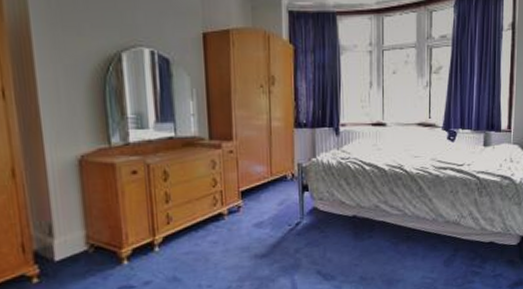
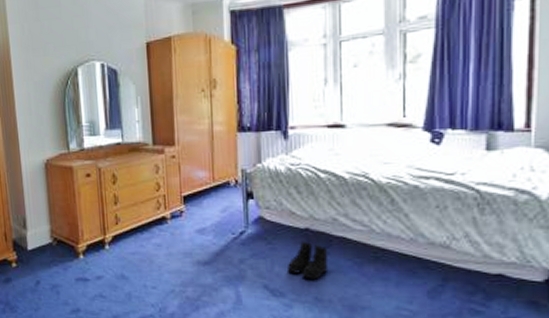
boots: none [338,227,372,261] -> present [288,241,329,280]

